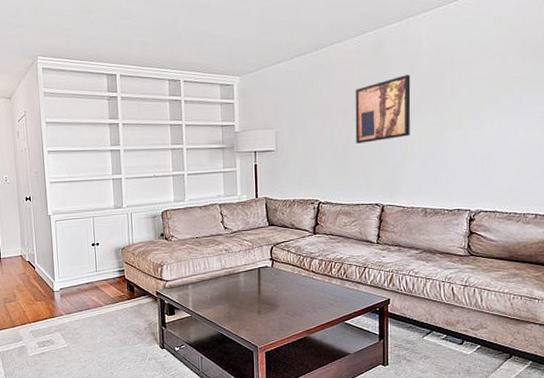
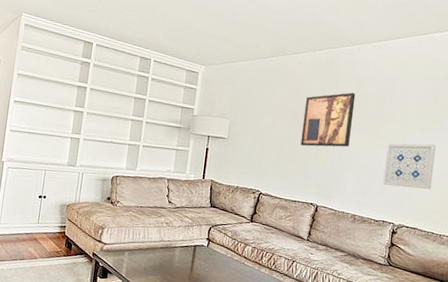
wall art: none [452,115,509,170] -> present [382,143,436,189]

